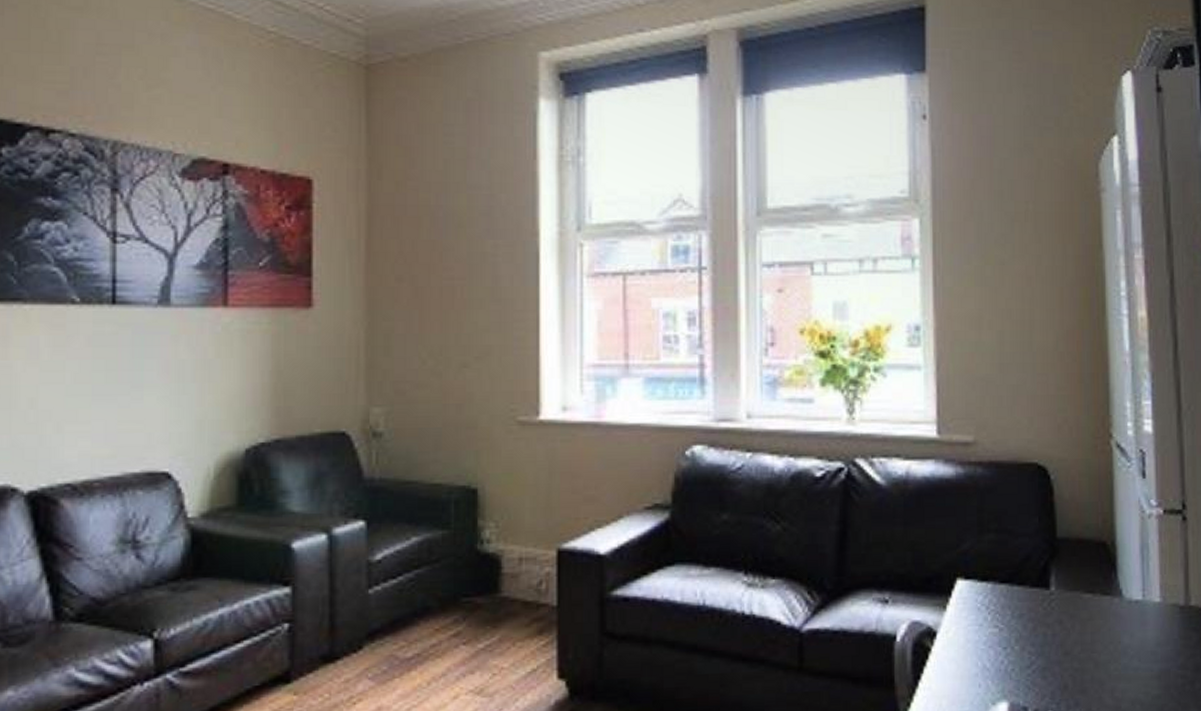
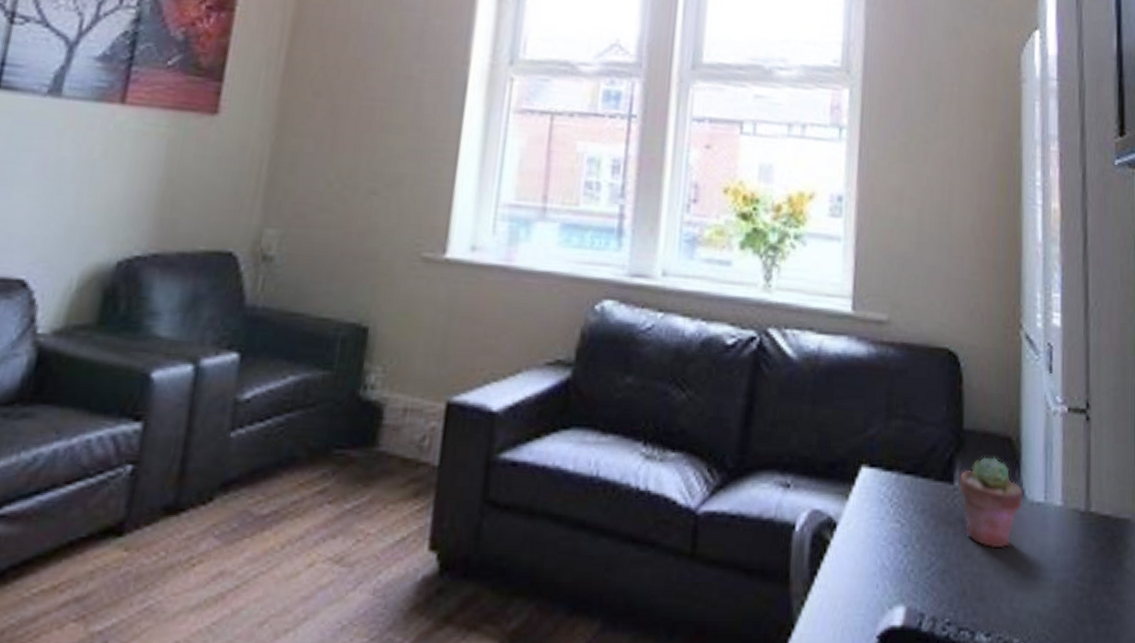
potted succulent: none [1054,561,1120,645] -> present [958,457,1023,549]

